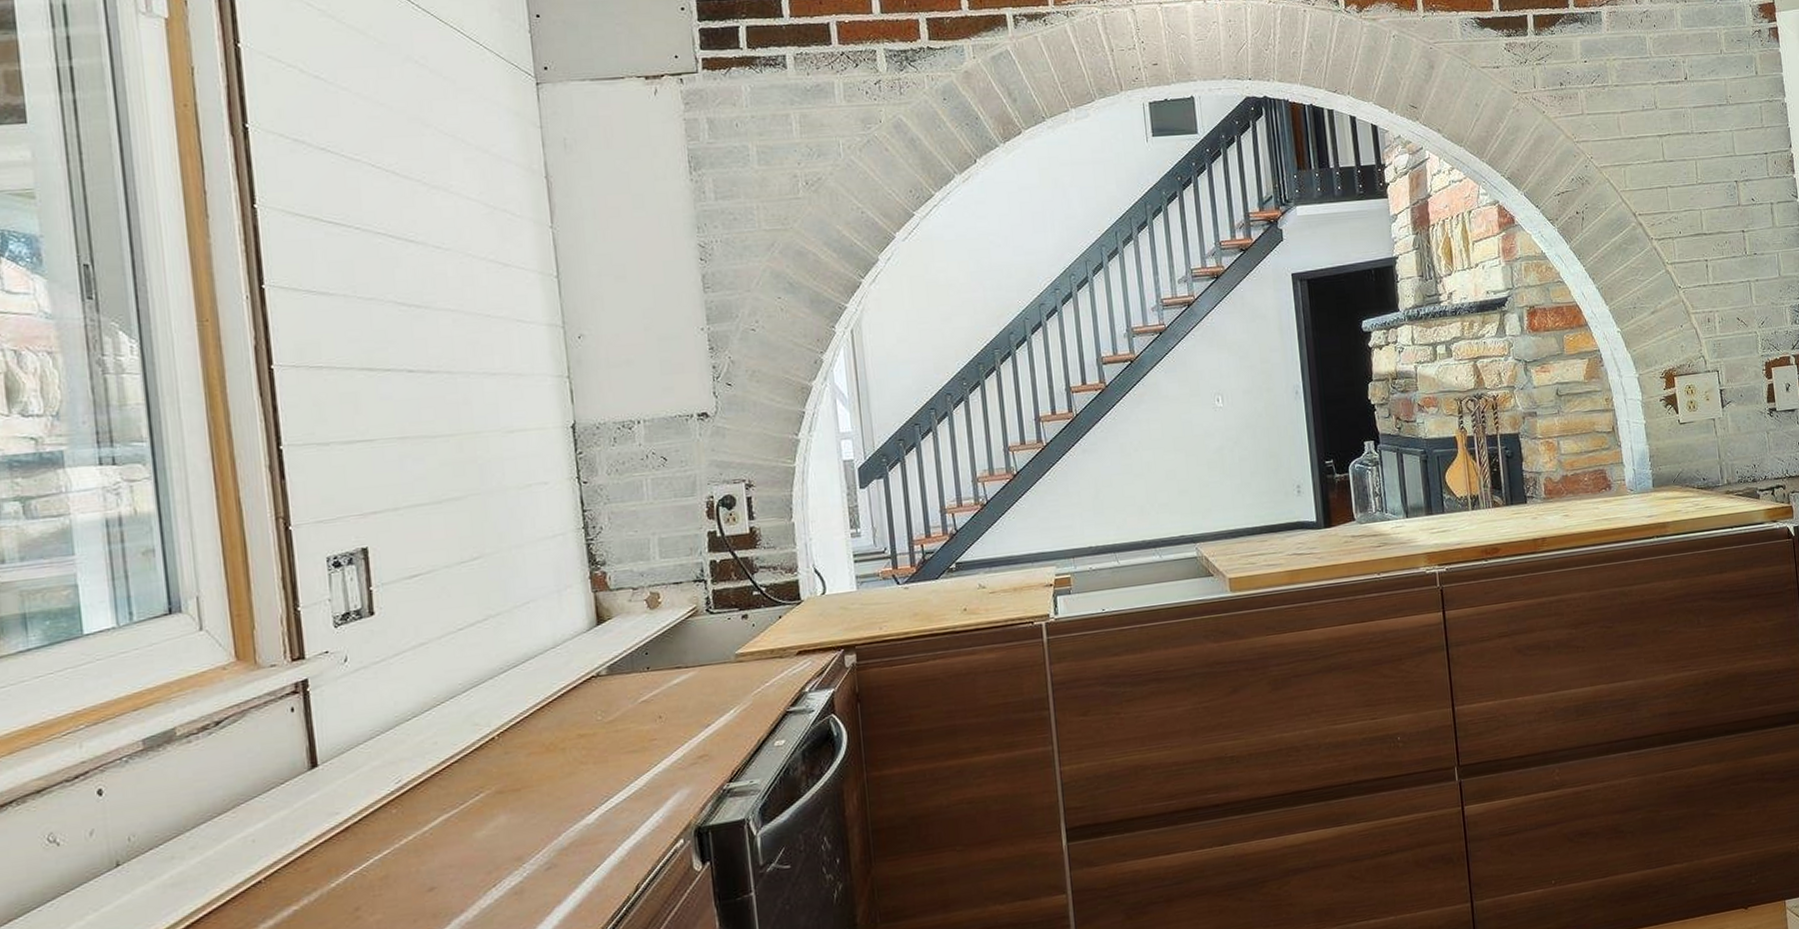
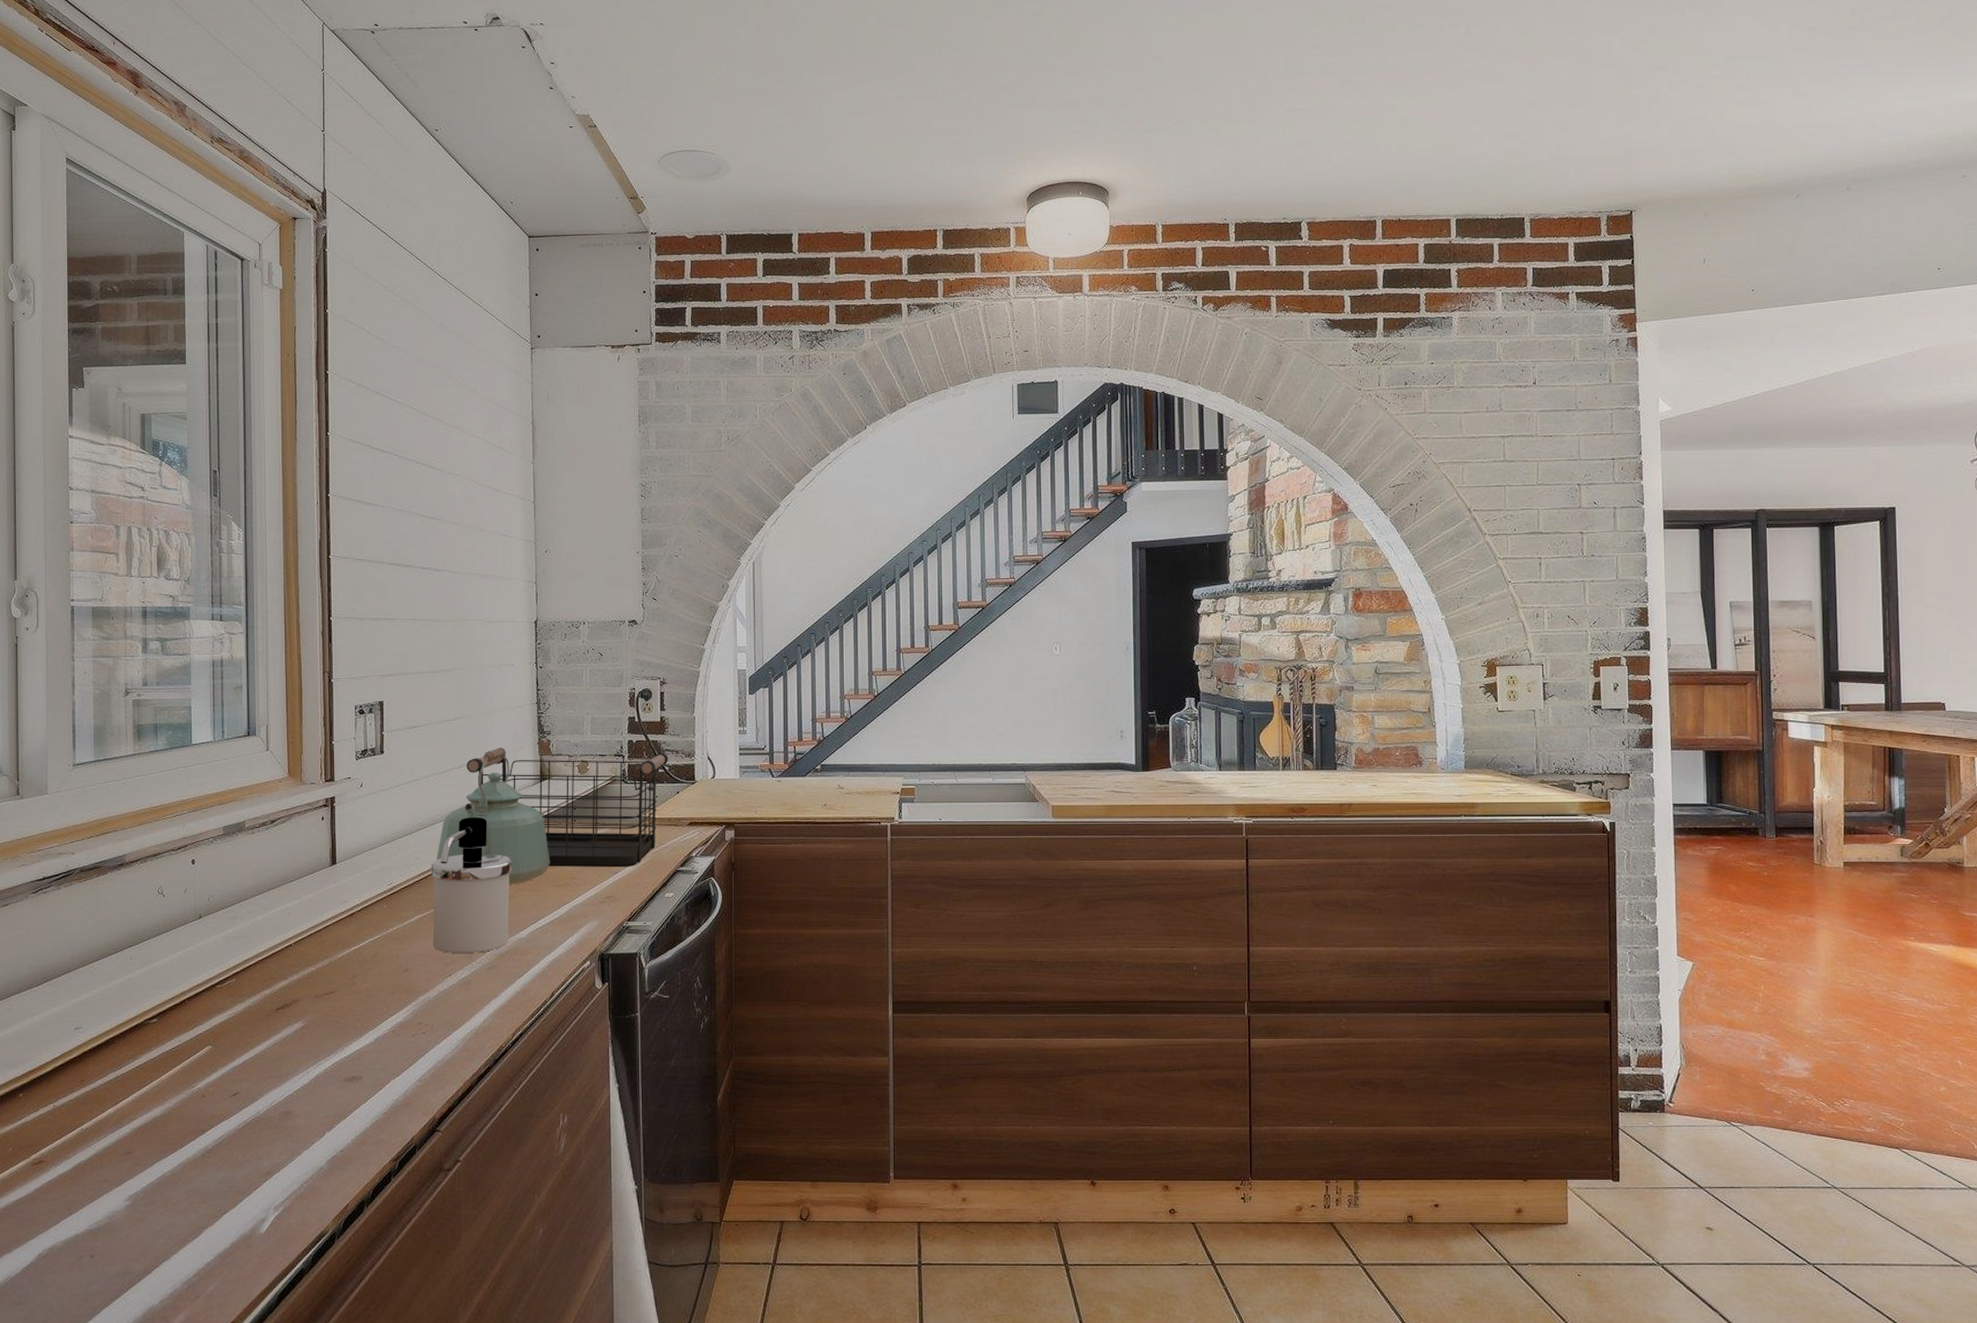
soap dispenser: none [455,679,572,858] -> present [431,816,513,953]
kettle: none [462,588,620,760] -> present [437,747,550,885]
dish rack: none [493,570,765,730] -> present [467,752,669,868]

